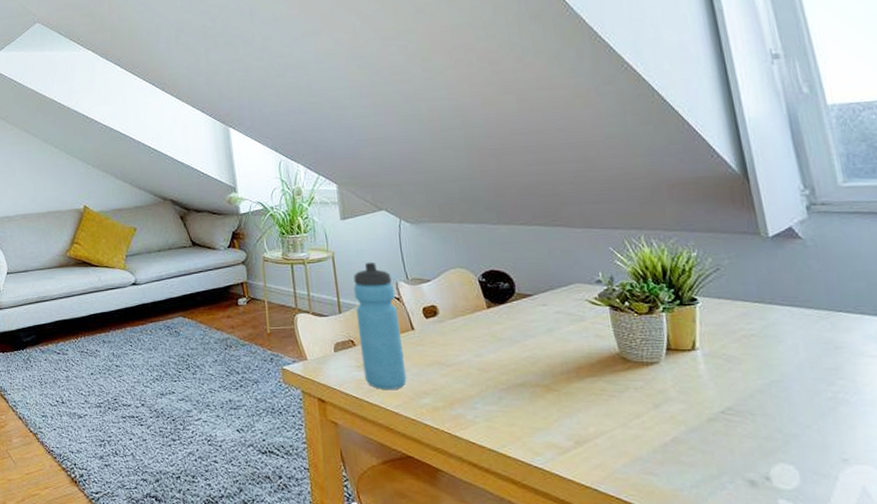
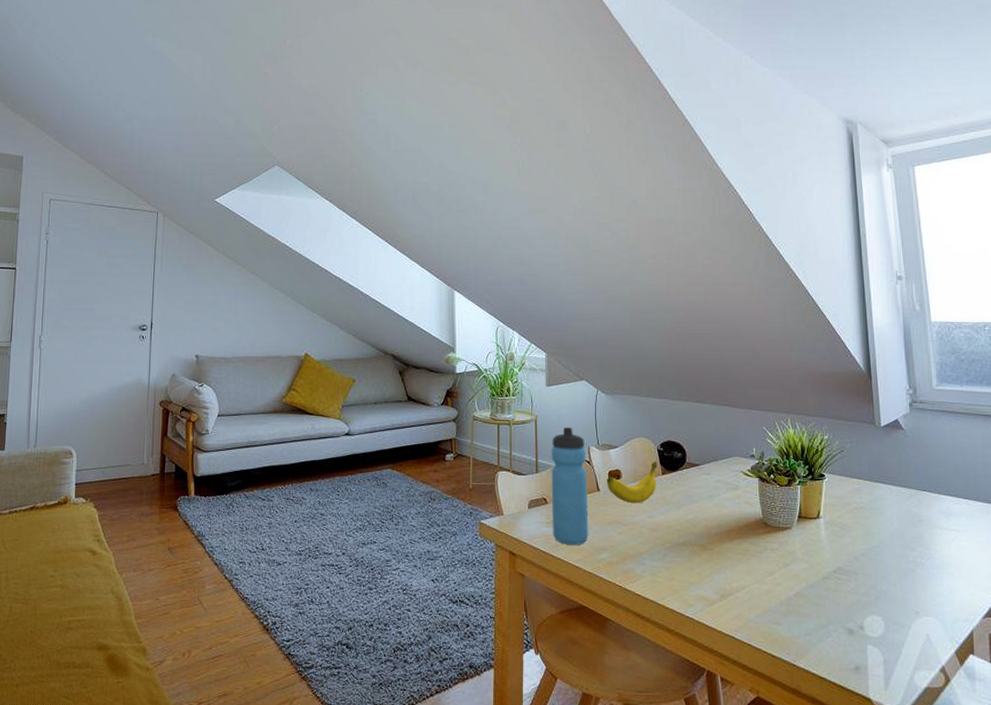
banana: none [421,293,482,342] -> present [606,461,658,504]

